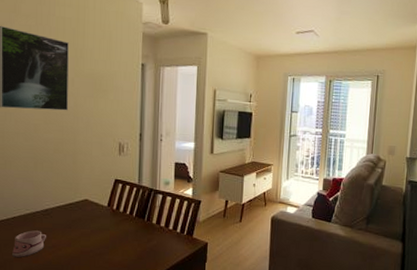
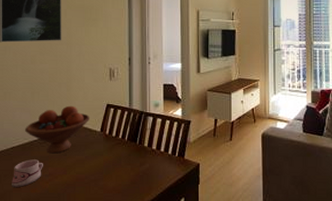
fruit bowl: none [26,178,97,226] -> present [24,105,91,154]

